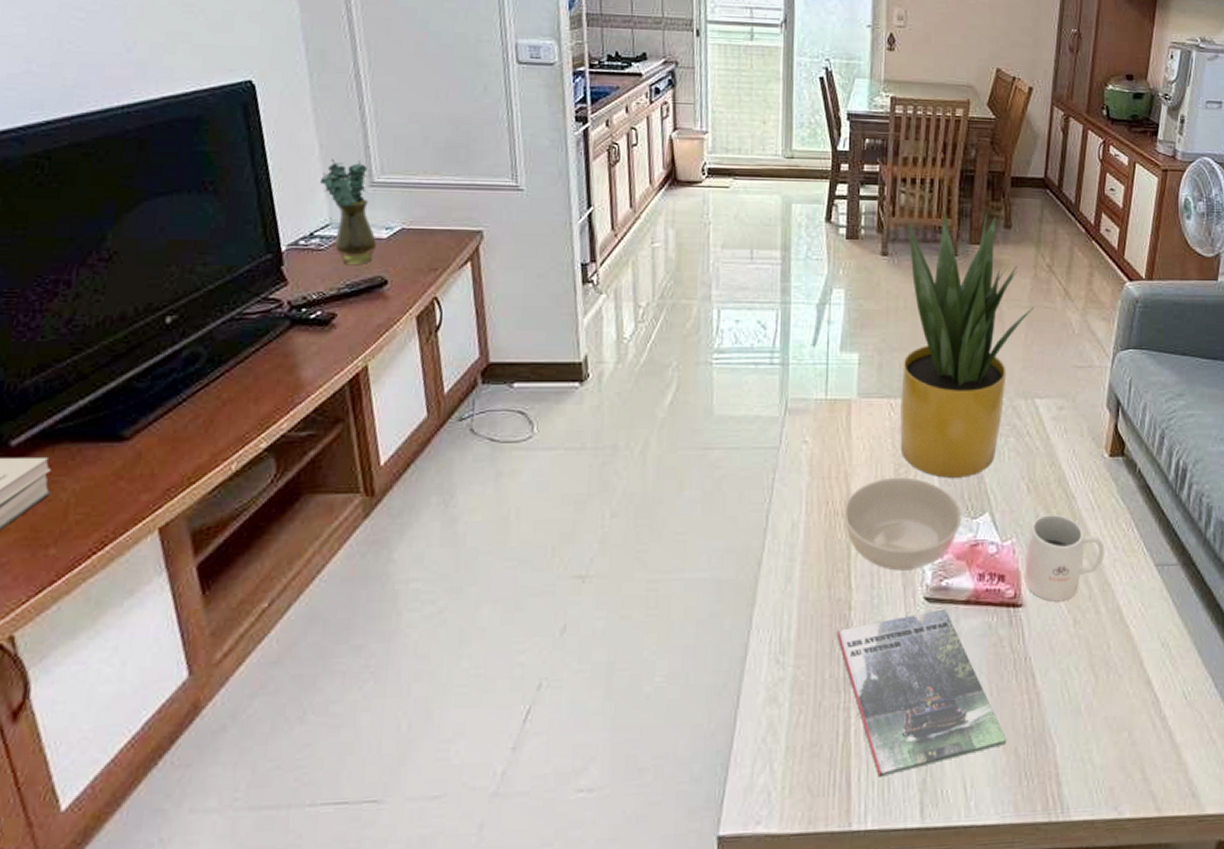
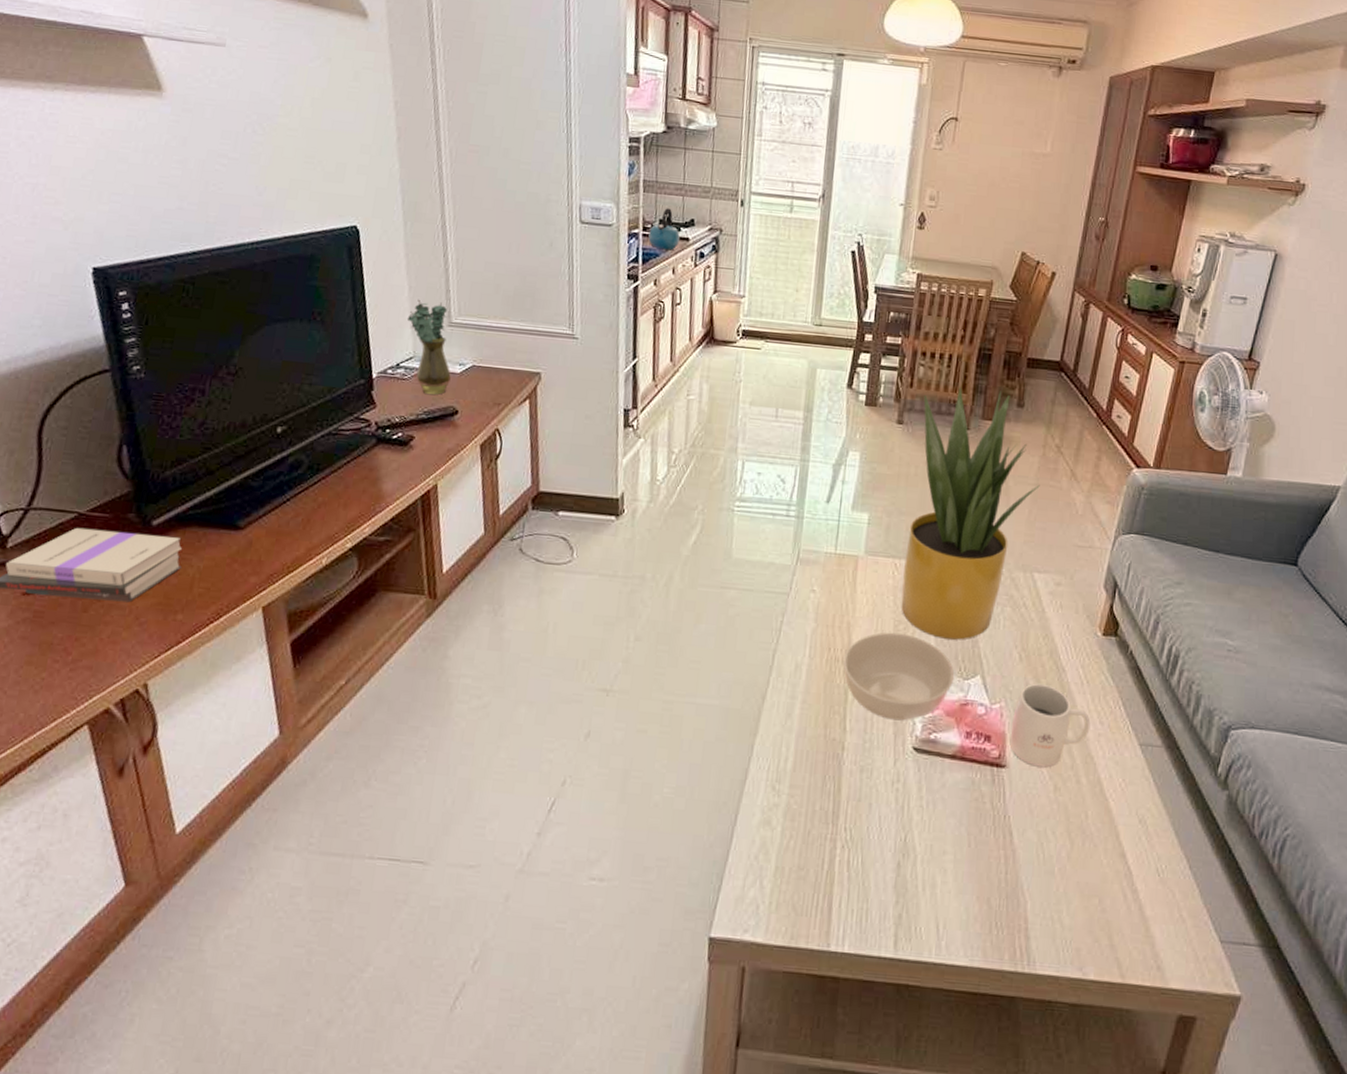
kettle: none [596,42,631,88] -> present [648,208,680,250]
magazine: present [837,608,1007,777] -> none [829,760,981,907]

